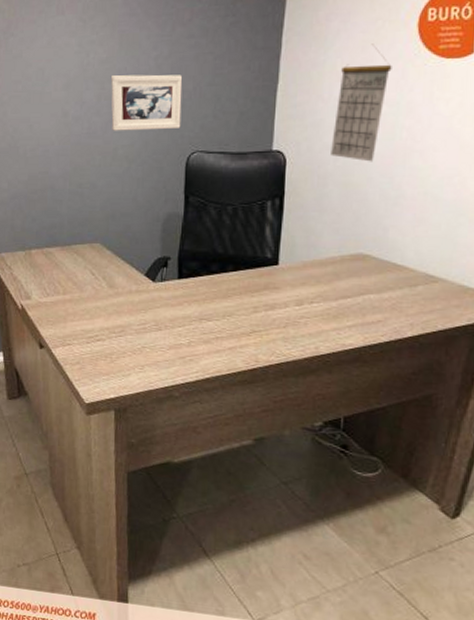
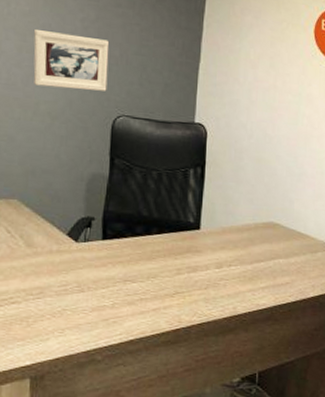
calendar: present [331,43,392,162] -> none [246,40,295,142]

